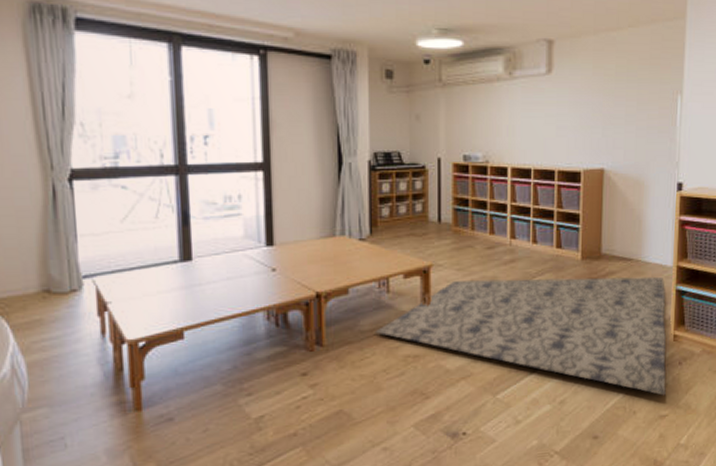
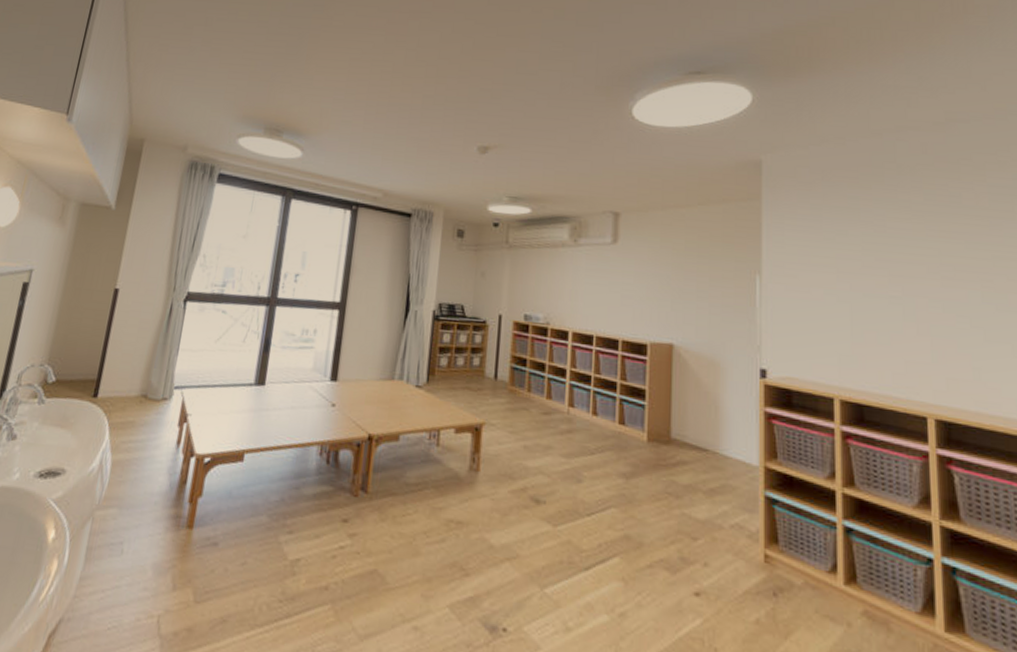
rug: present [375,276,666,396] -> none [420,444,757,635]

